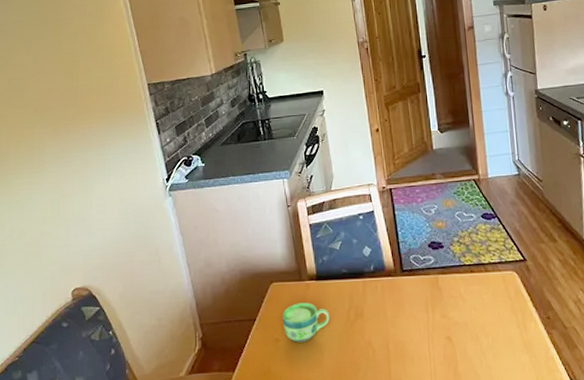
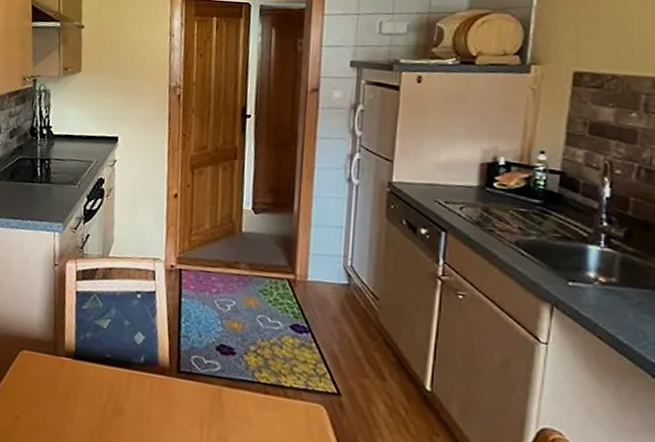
cup: present [282,302,330,343] -> none [26,380,83,428]

